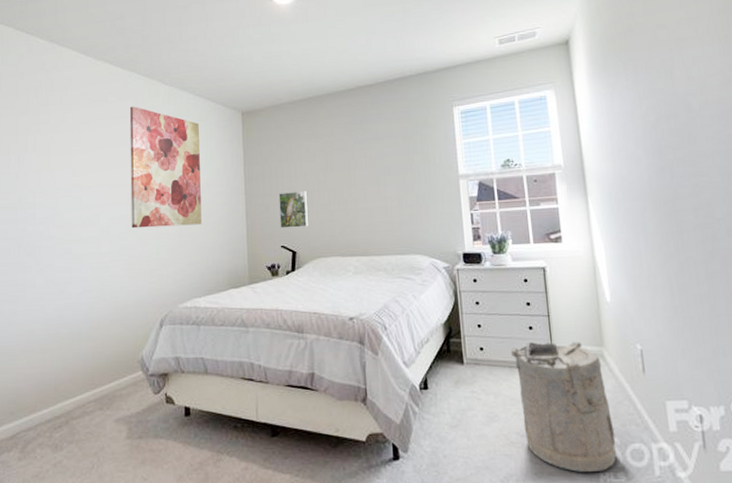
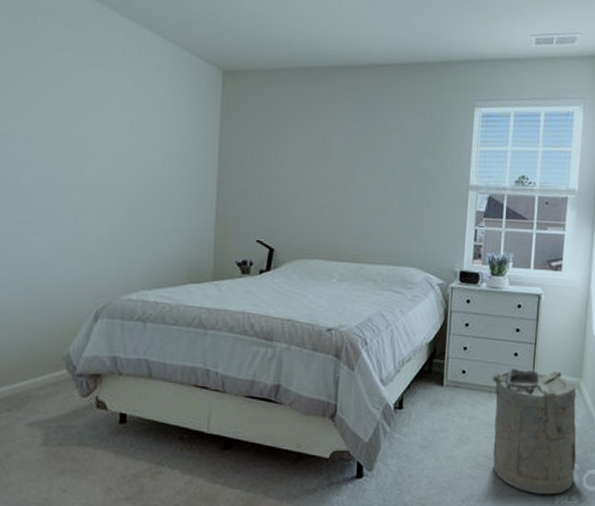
wall art: present [129,106,202,229] -> none [62,36,165,203]
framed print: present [278,190,308,229] -> none [257,178,294,222]

